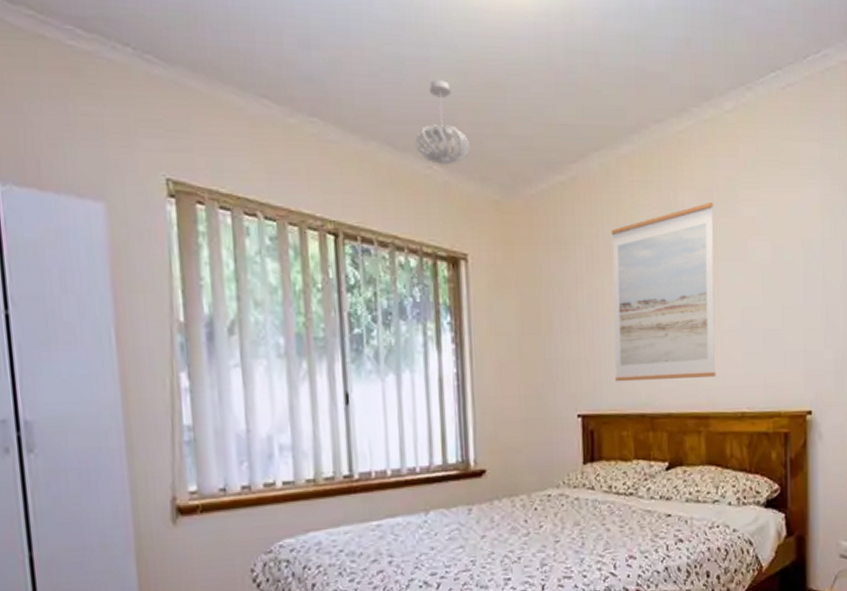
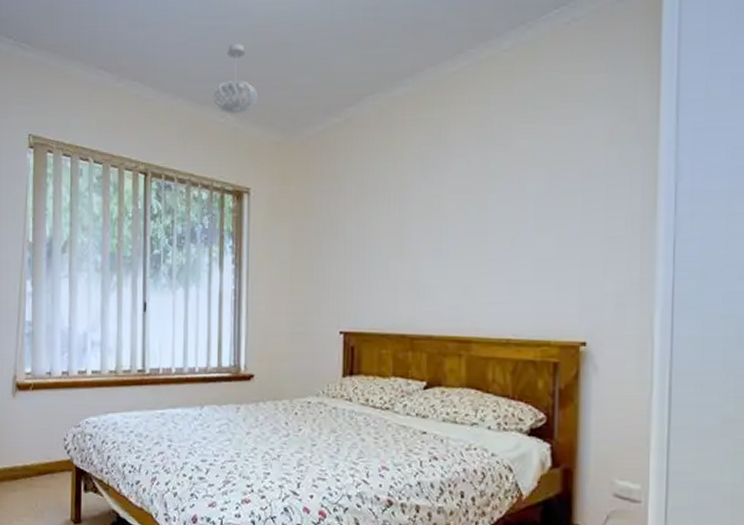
wall art: present [611,201,716,382] -> none [378,136,485,304]

